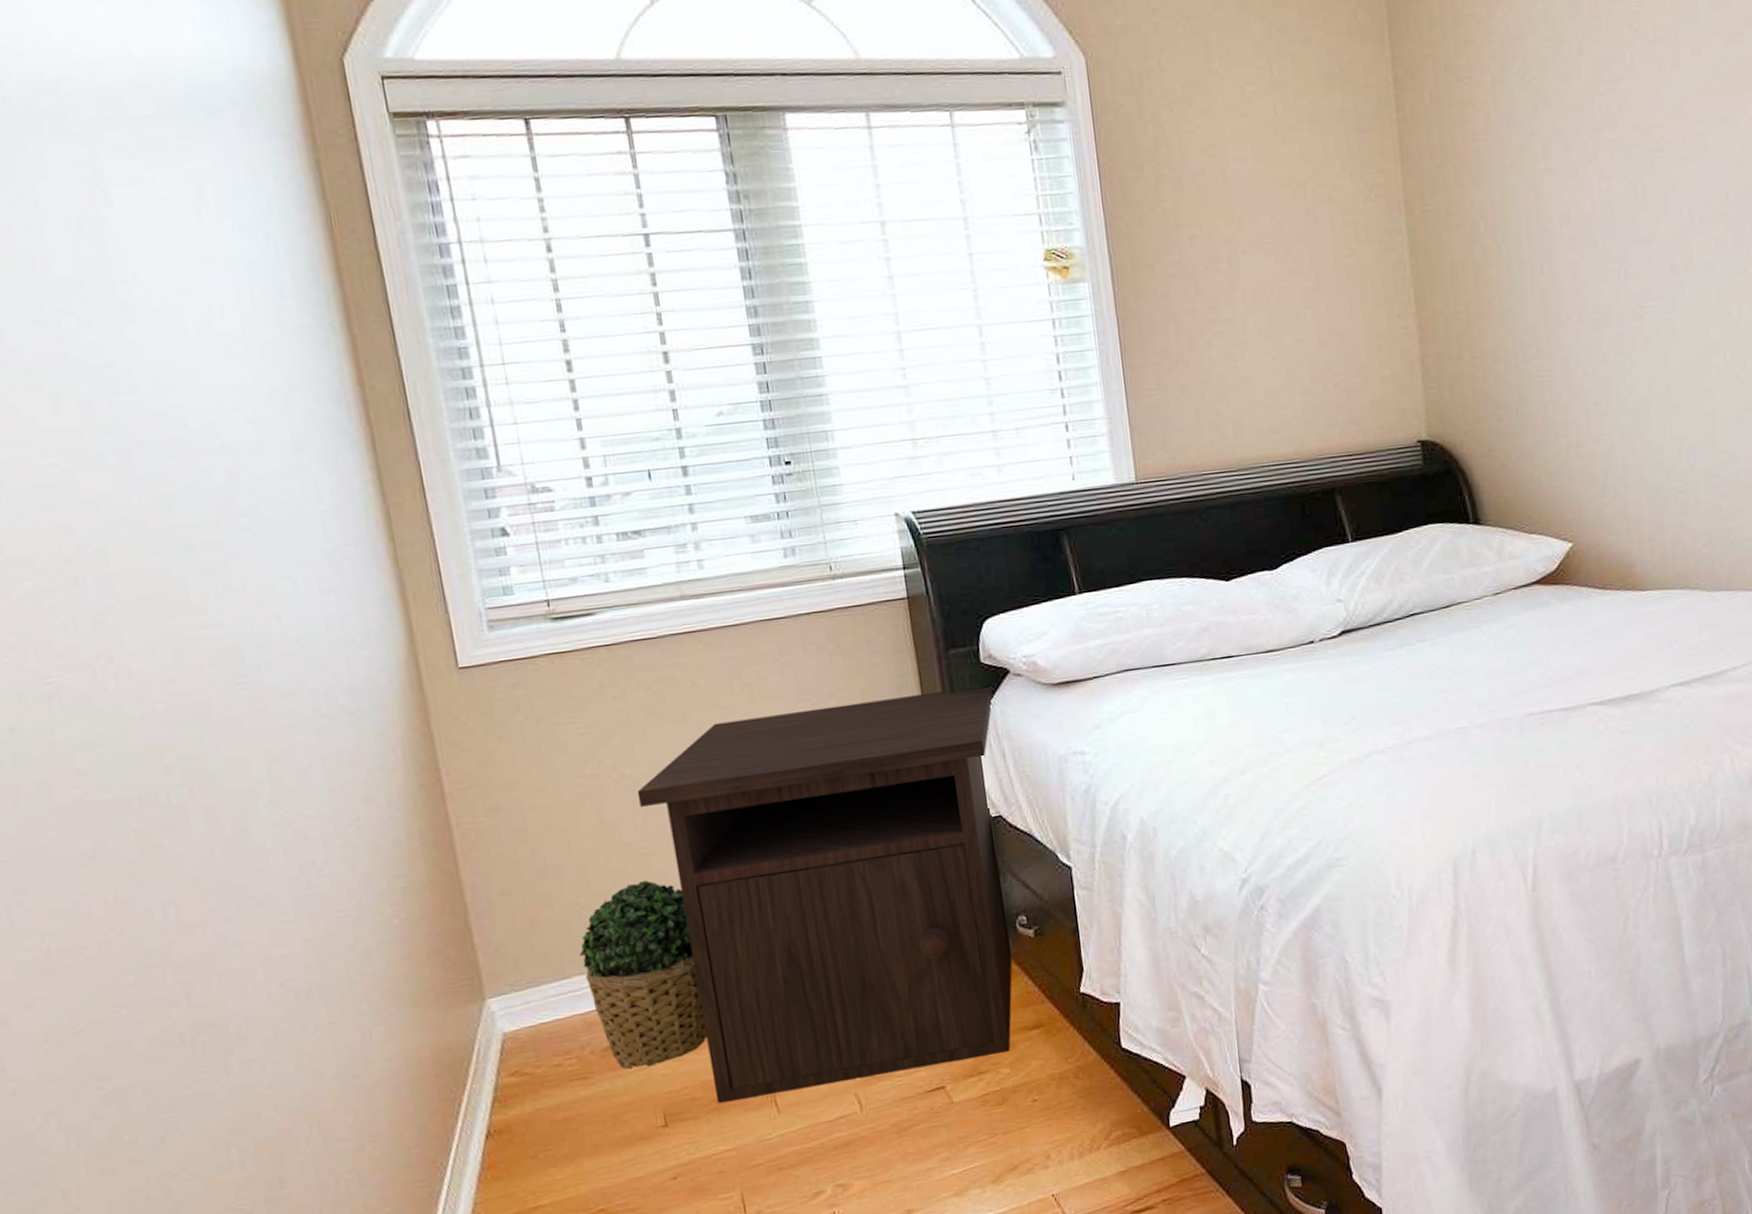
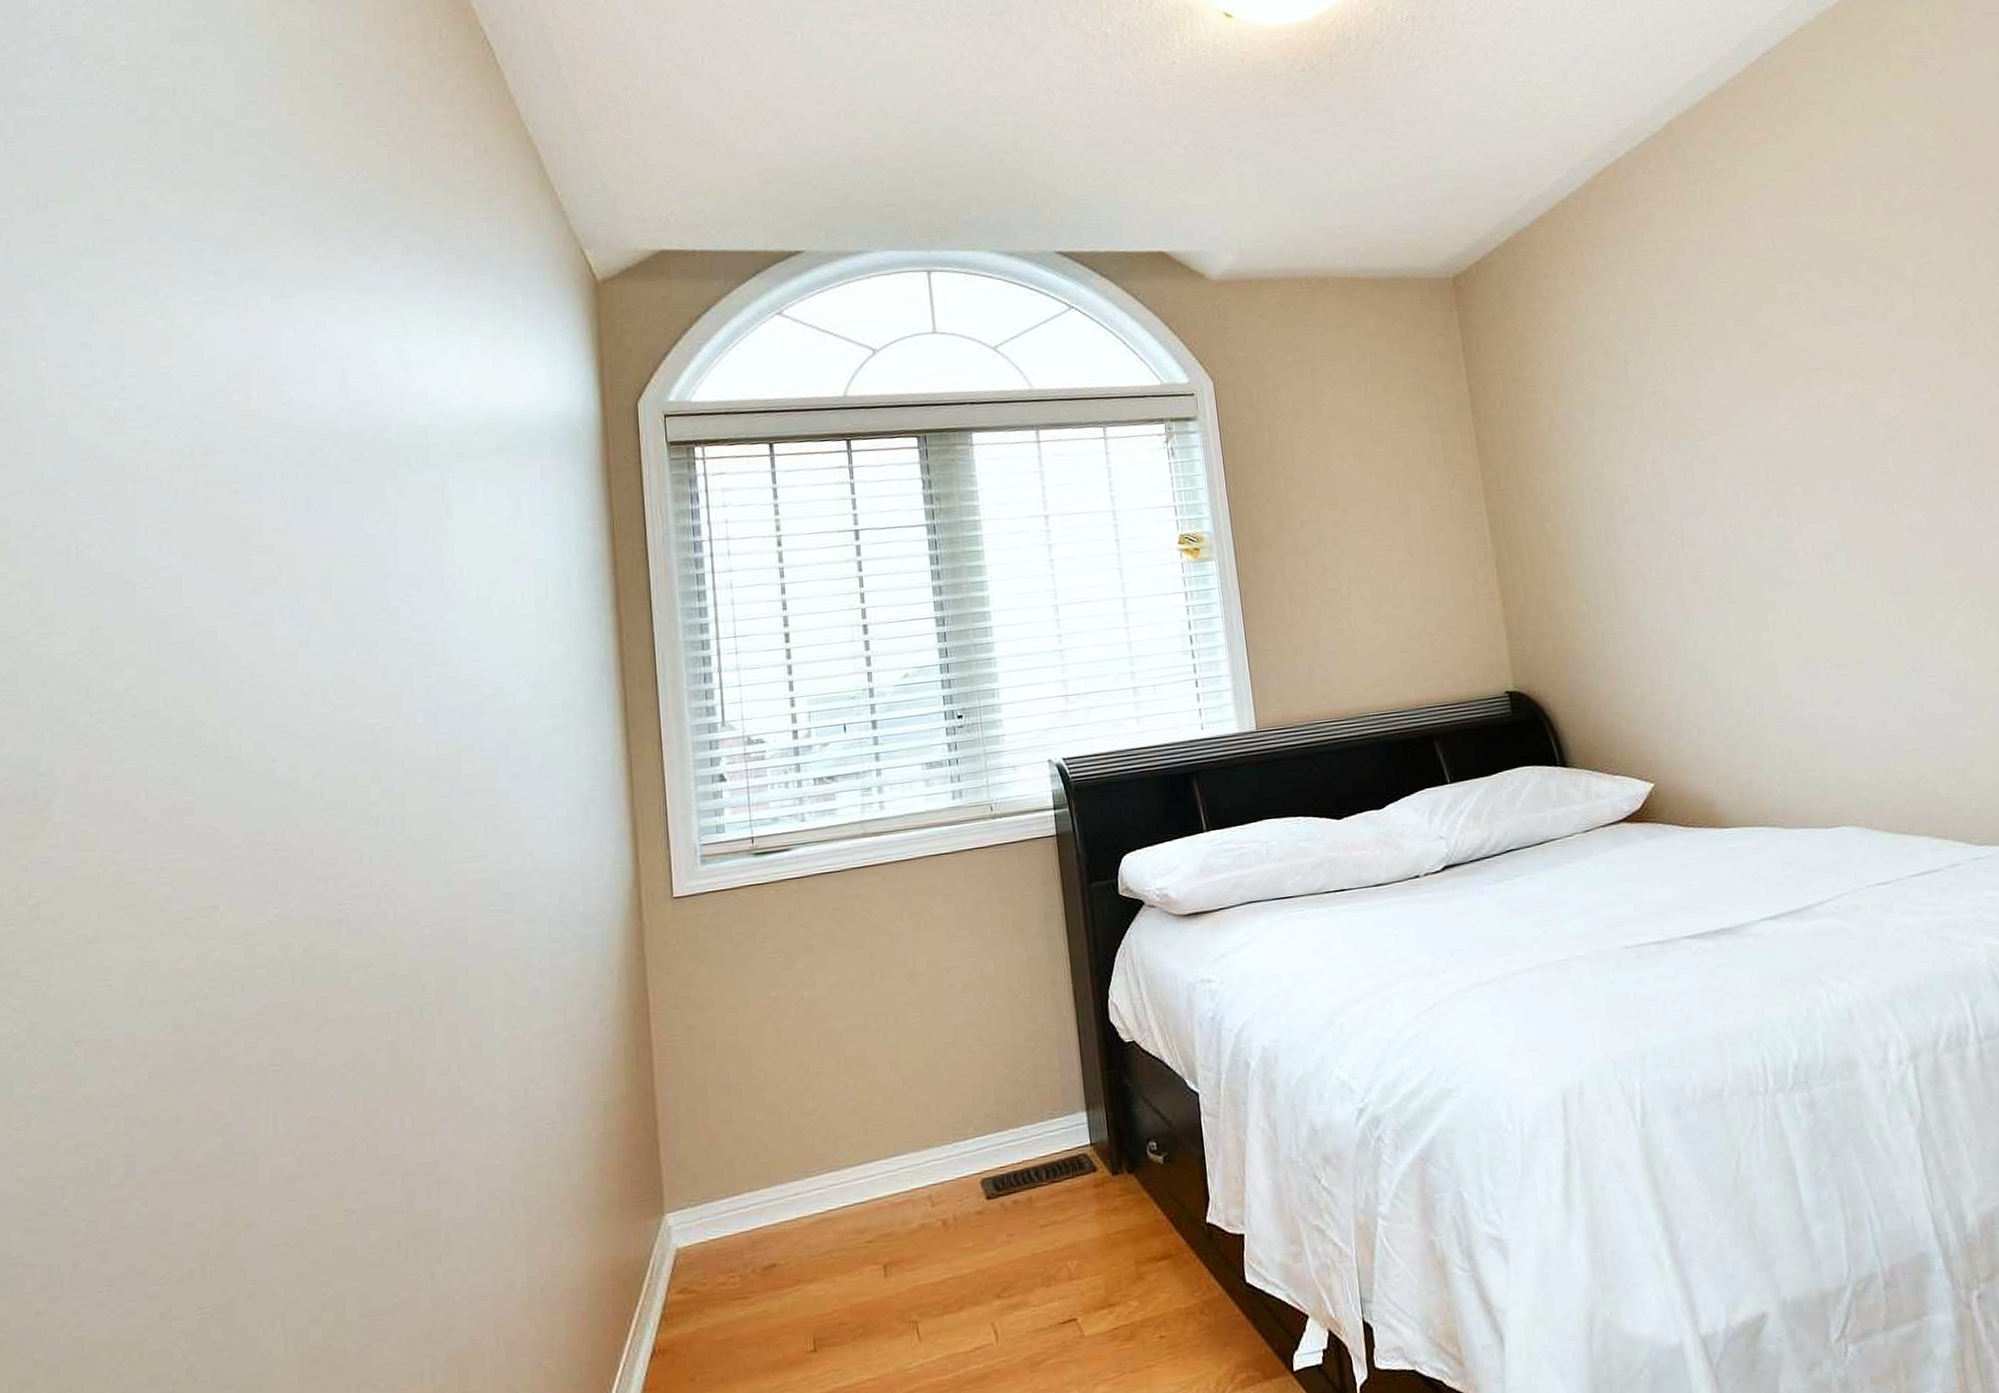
potted plant: present [578,880,708,1069] -> none [750,1098,859,1290]
nightstand: present [637,684,1013,1103] -> none [813,915,1144,1328]

